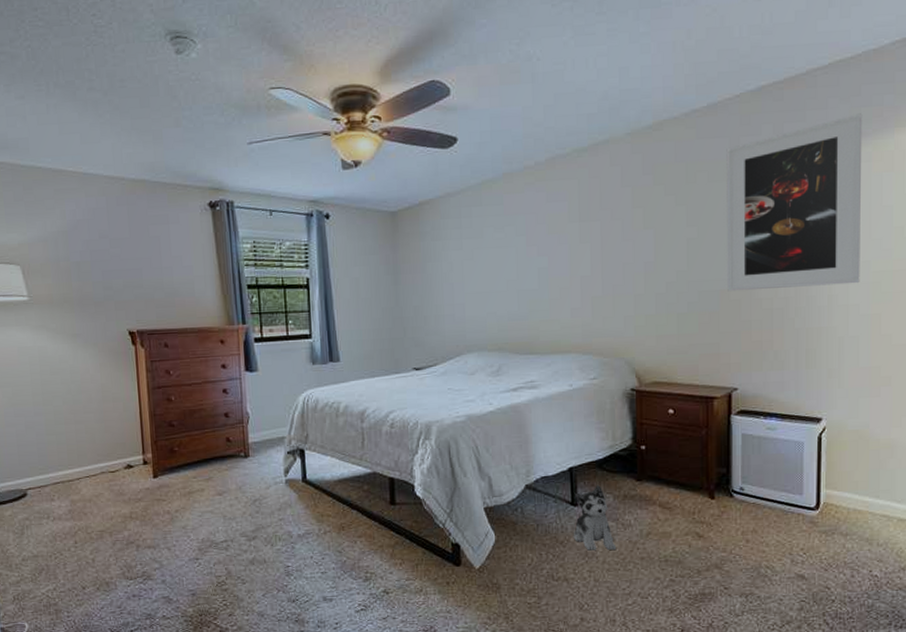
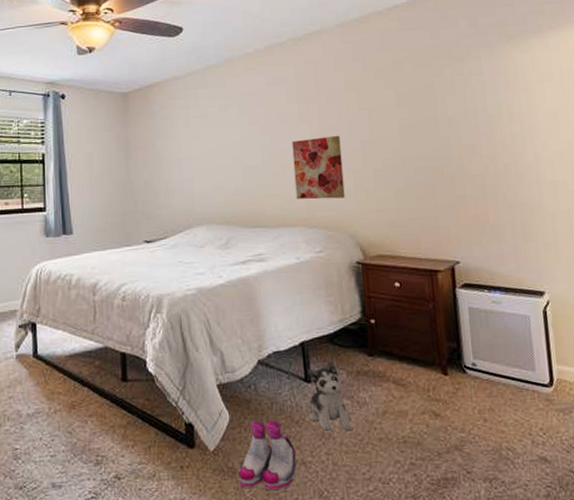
boots: none [502,541,560,604] -> present [238,421,297,491]
wall art: none [571,256,624,325] -> present [292,135,345,200]
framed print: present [726,113,863,292] -> none [427,9,564,168]

